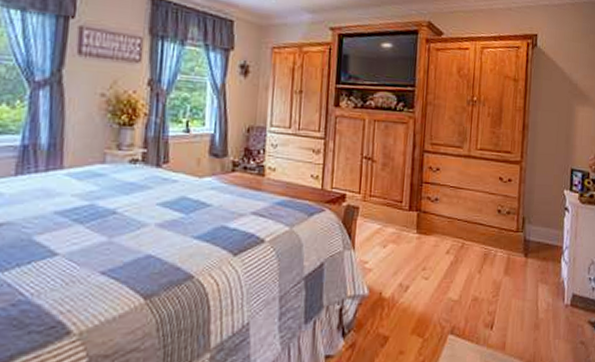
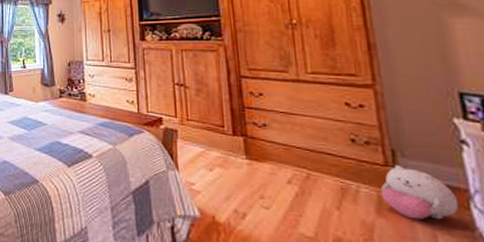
plush toy: none [510,231,556,274] -> present [380,165,459,220]

